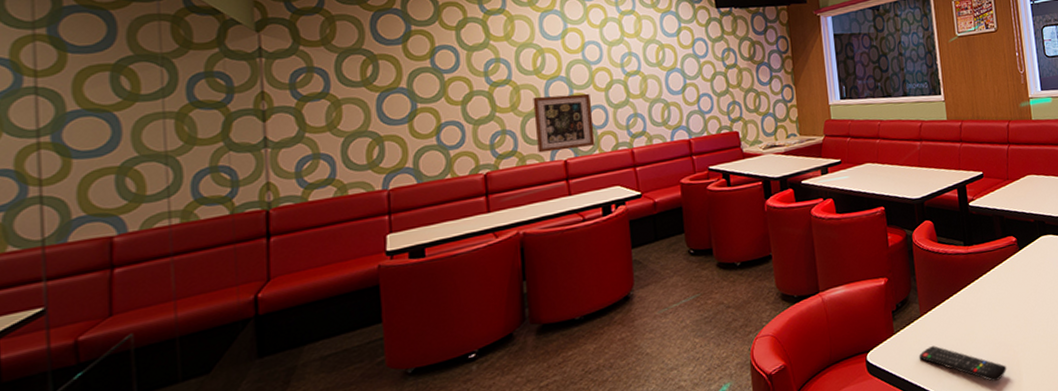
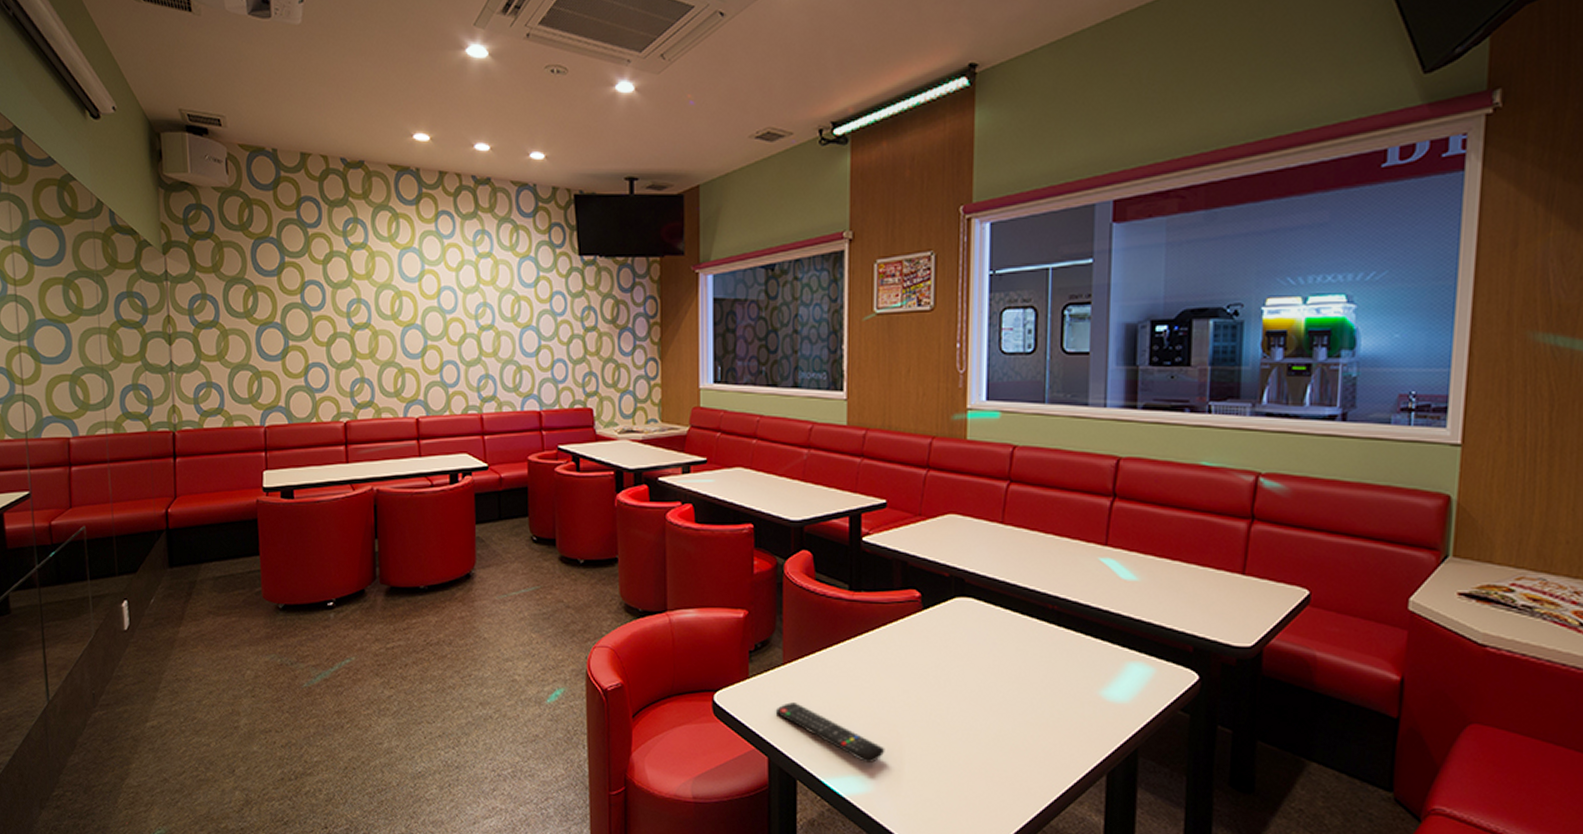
wall art: present [533,93,595,153] -> none [389,344,446,407]

